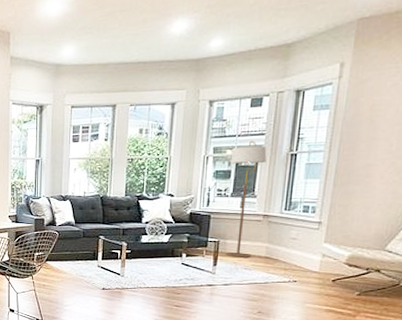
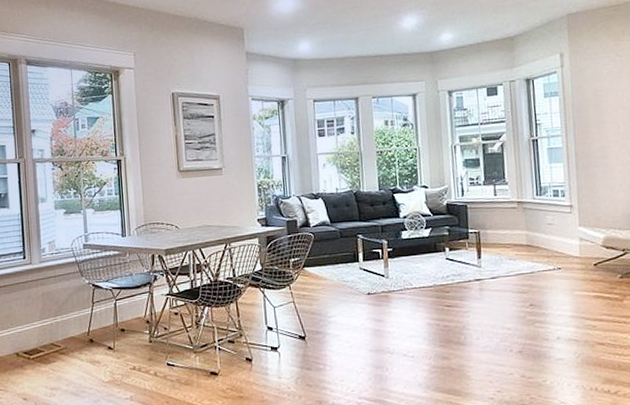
floor lamp: present [225,141,267,257] -> none [477,128,513,248]

